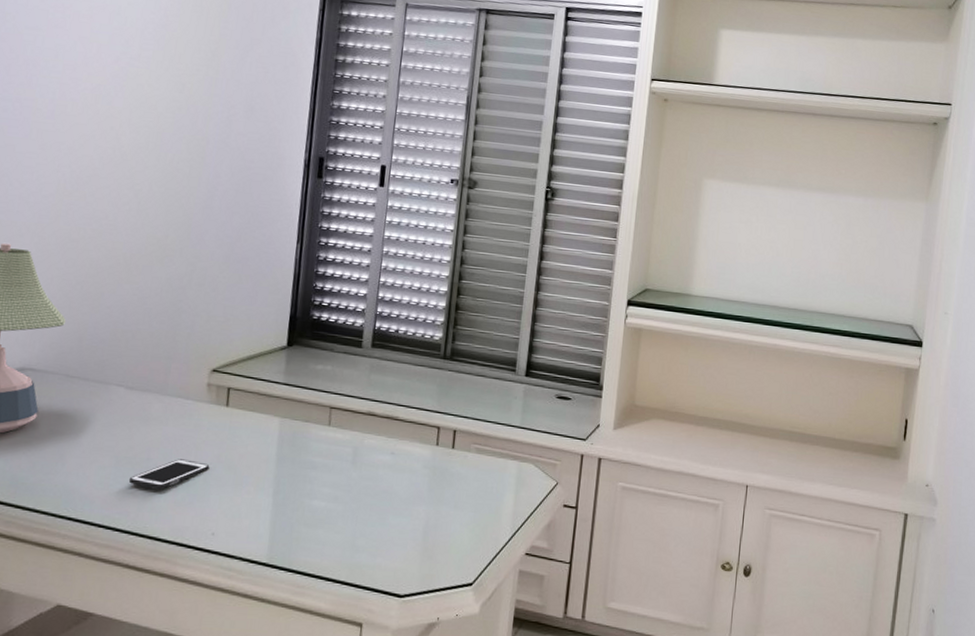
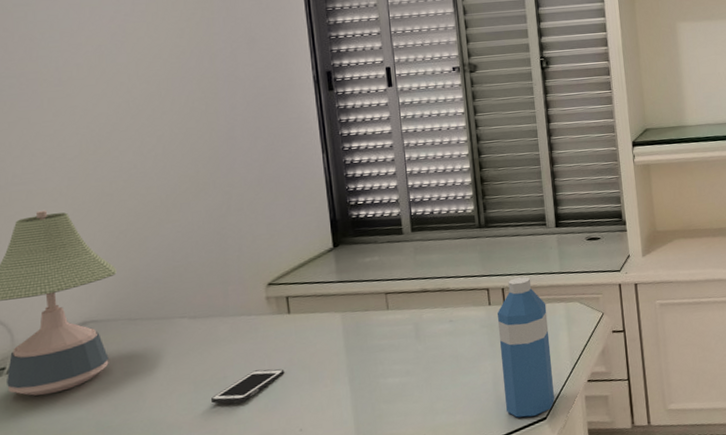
water bottle: none [431,422,498,579] -> present [497,277,555,418]

